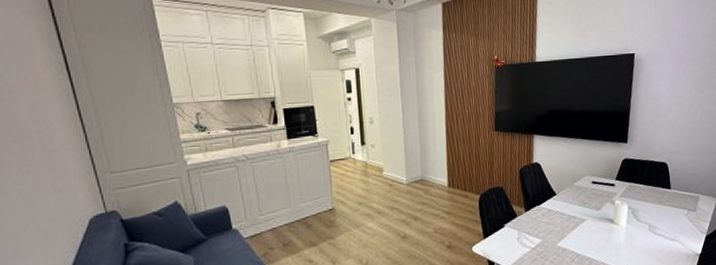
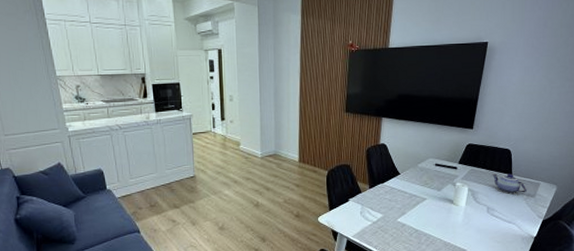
teapot: none [650,188,687,210] -> present [492,173,527,194]

